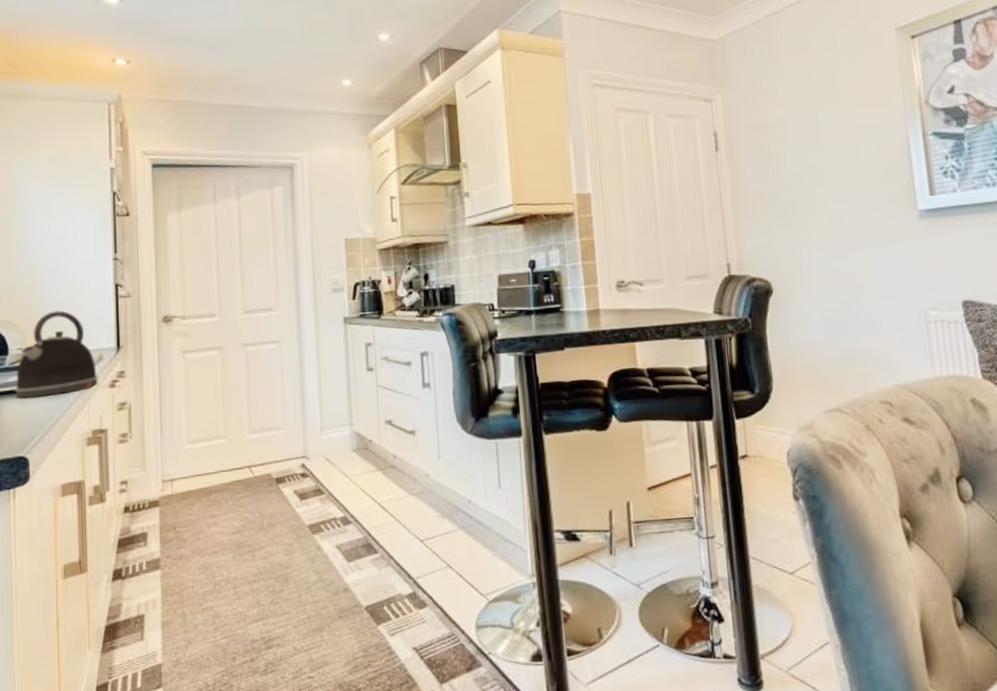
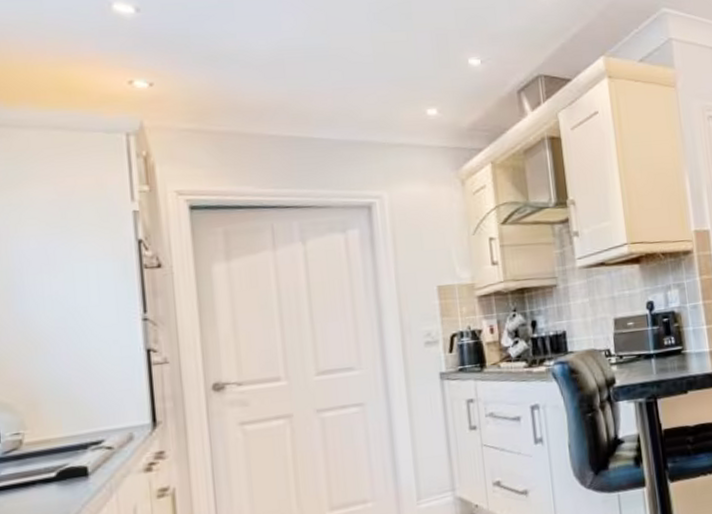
kettle: present [14,310,99,398] -> none [10,383,130,494]

